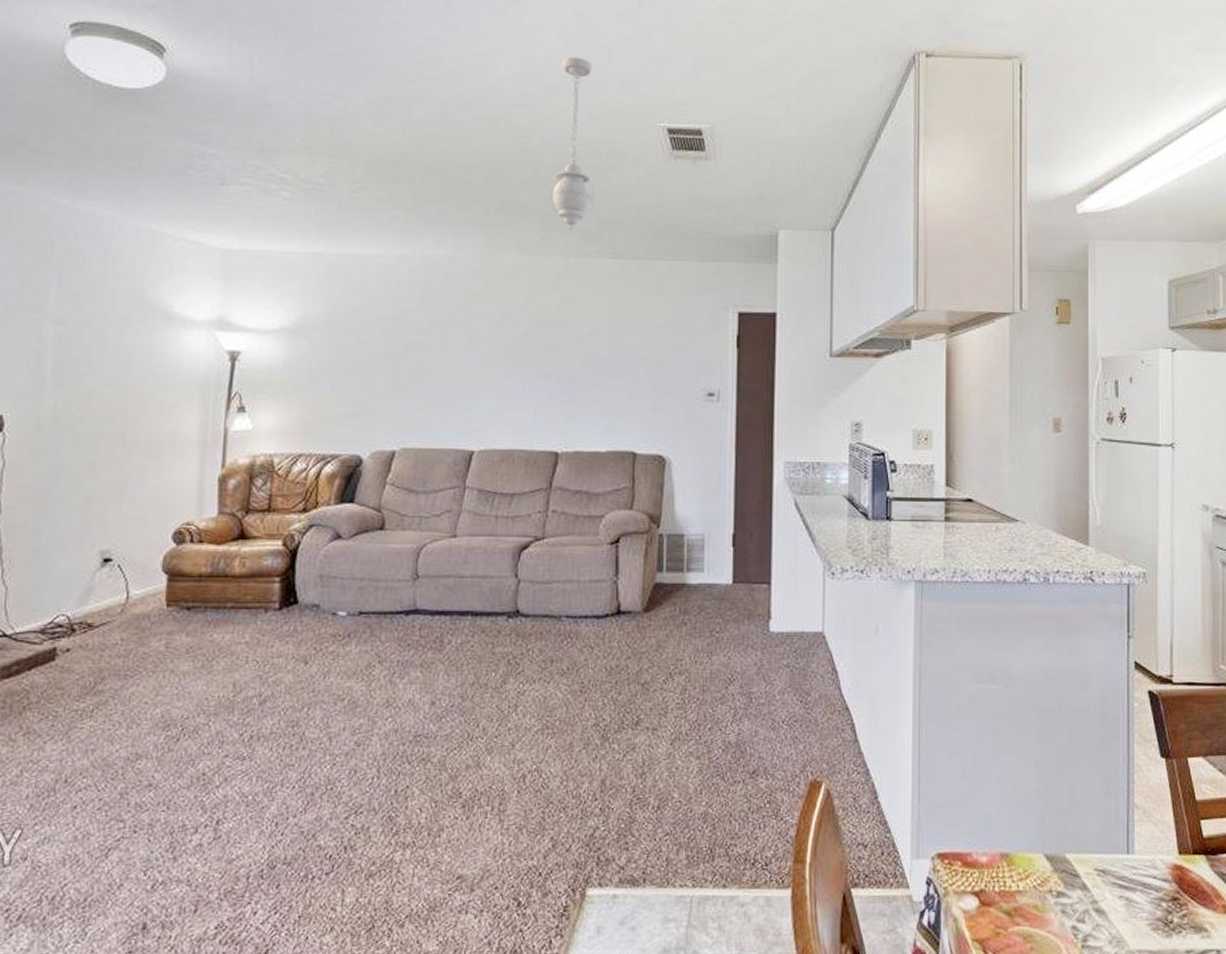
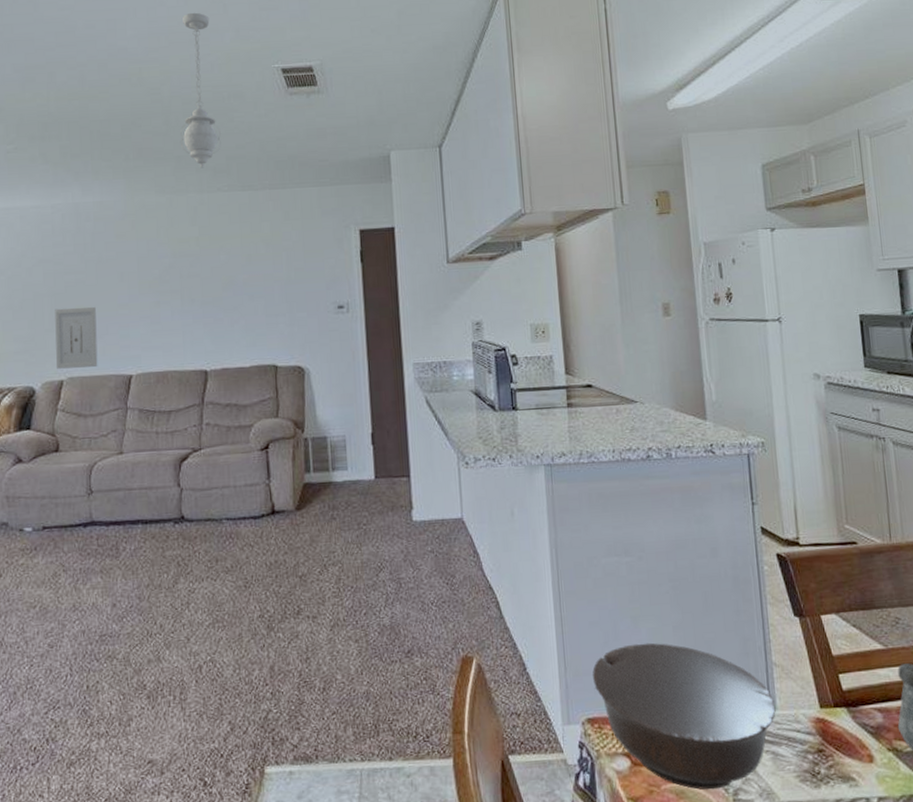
wall art: none [388,371,439,438] -> present [55,306,98,369]
bowl: none [947,776,1133,935] -> present [592,642,776,790]

